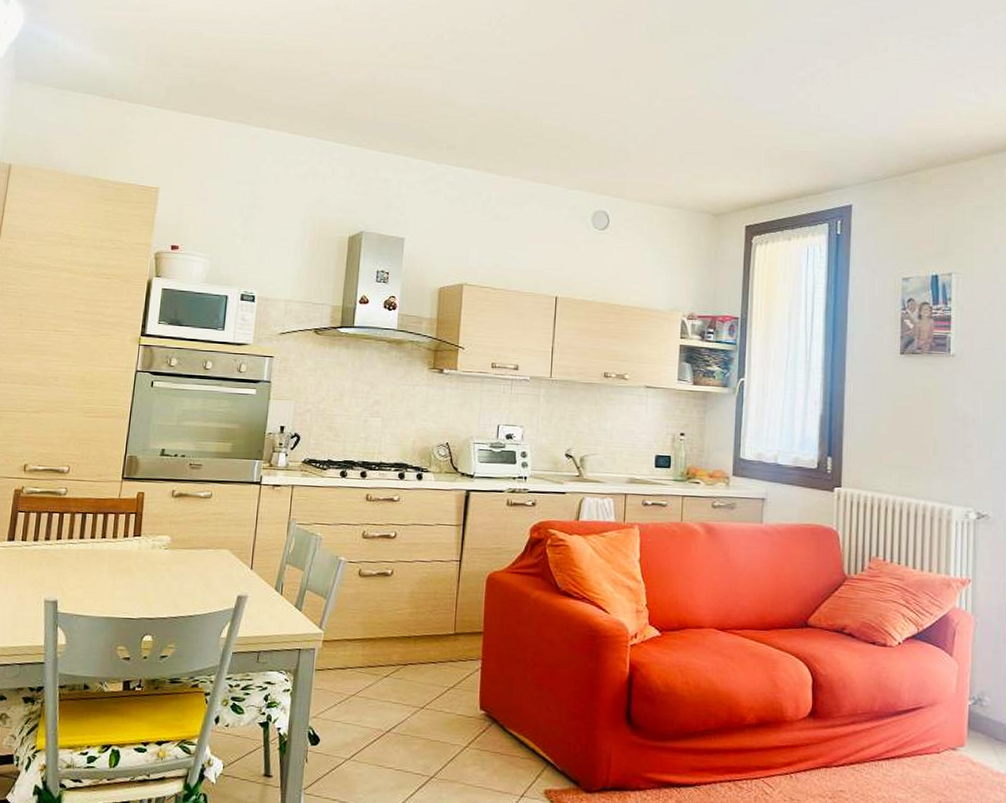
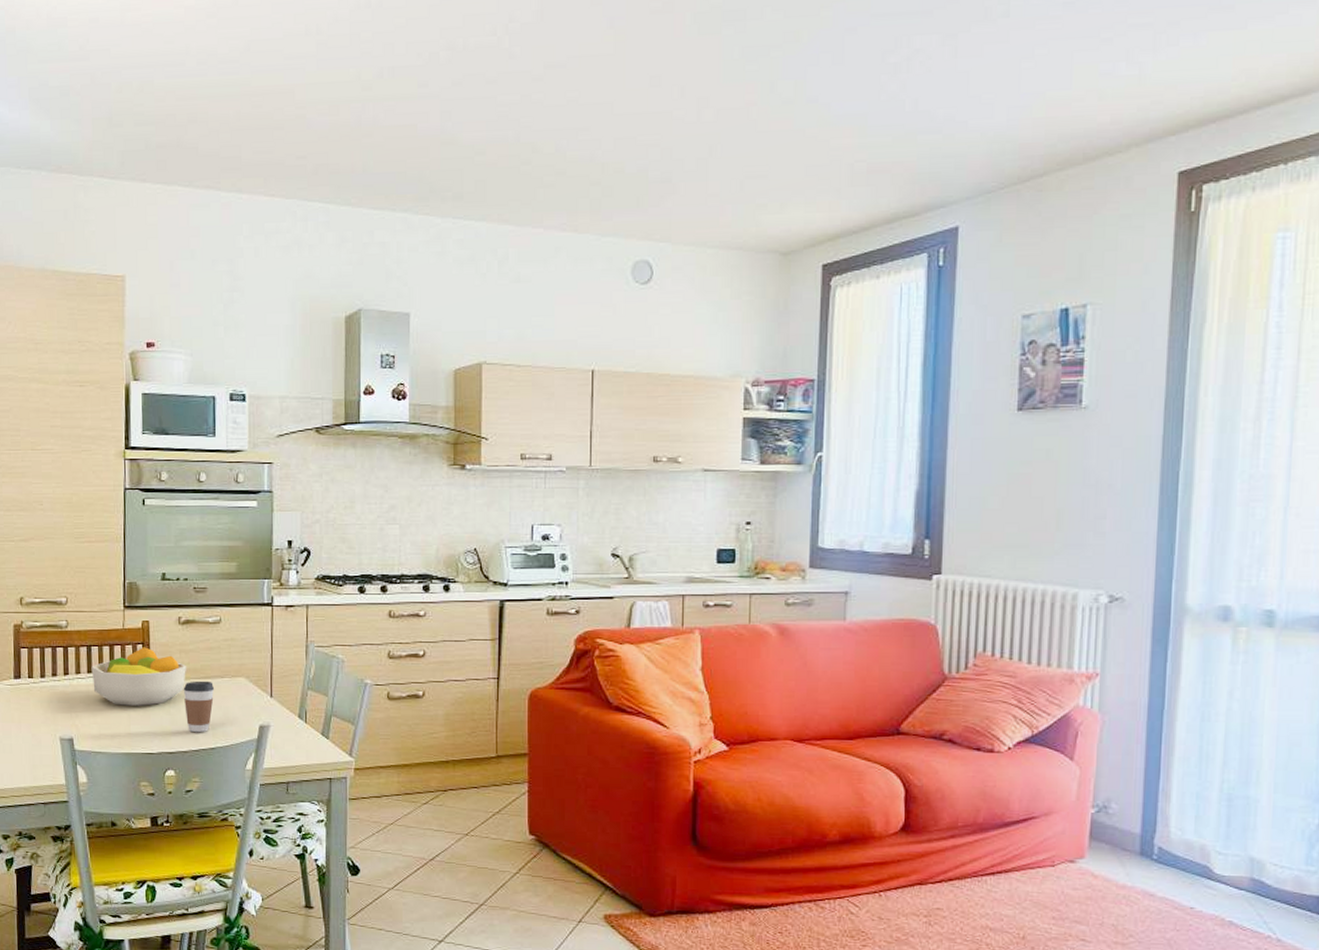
fruit bowl: none [83,516,175,573] -> present [91,647,186,706]
coffee cup: none [168,551,199,601] -> present [183,681,215,733]

